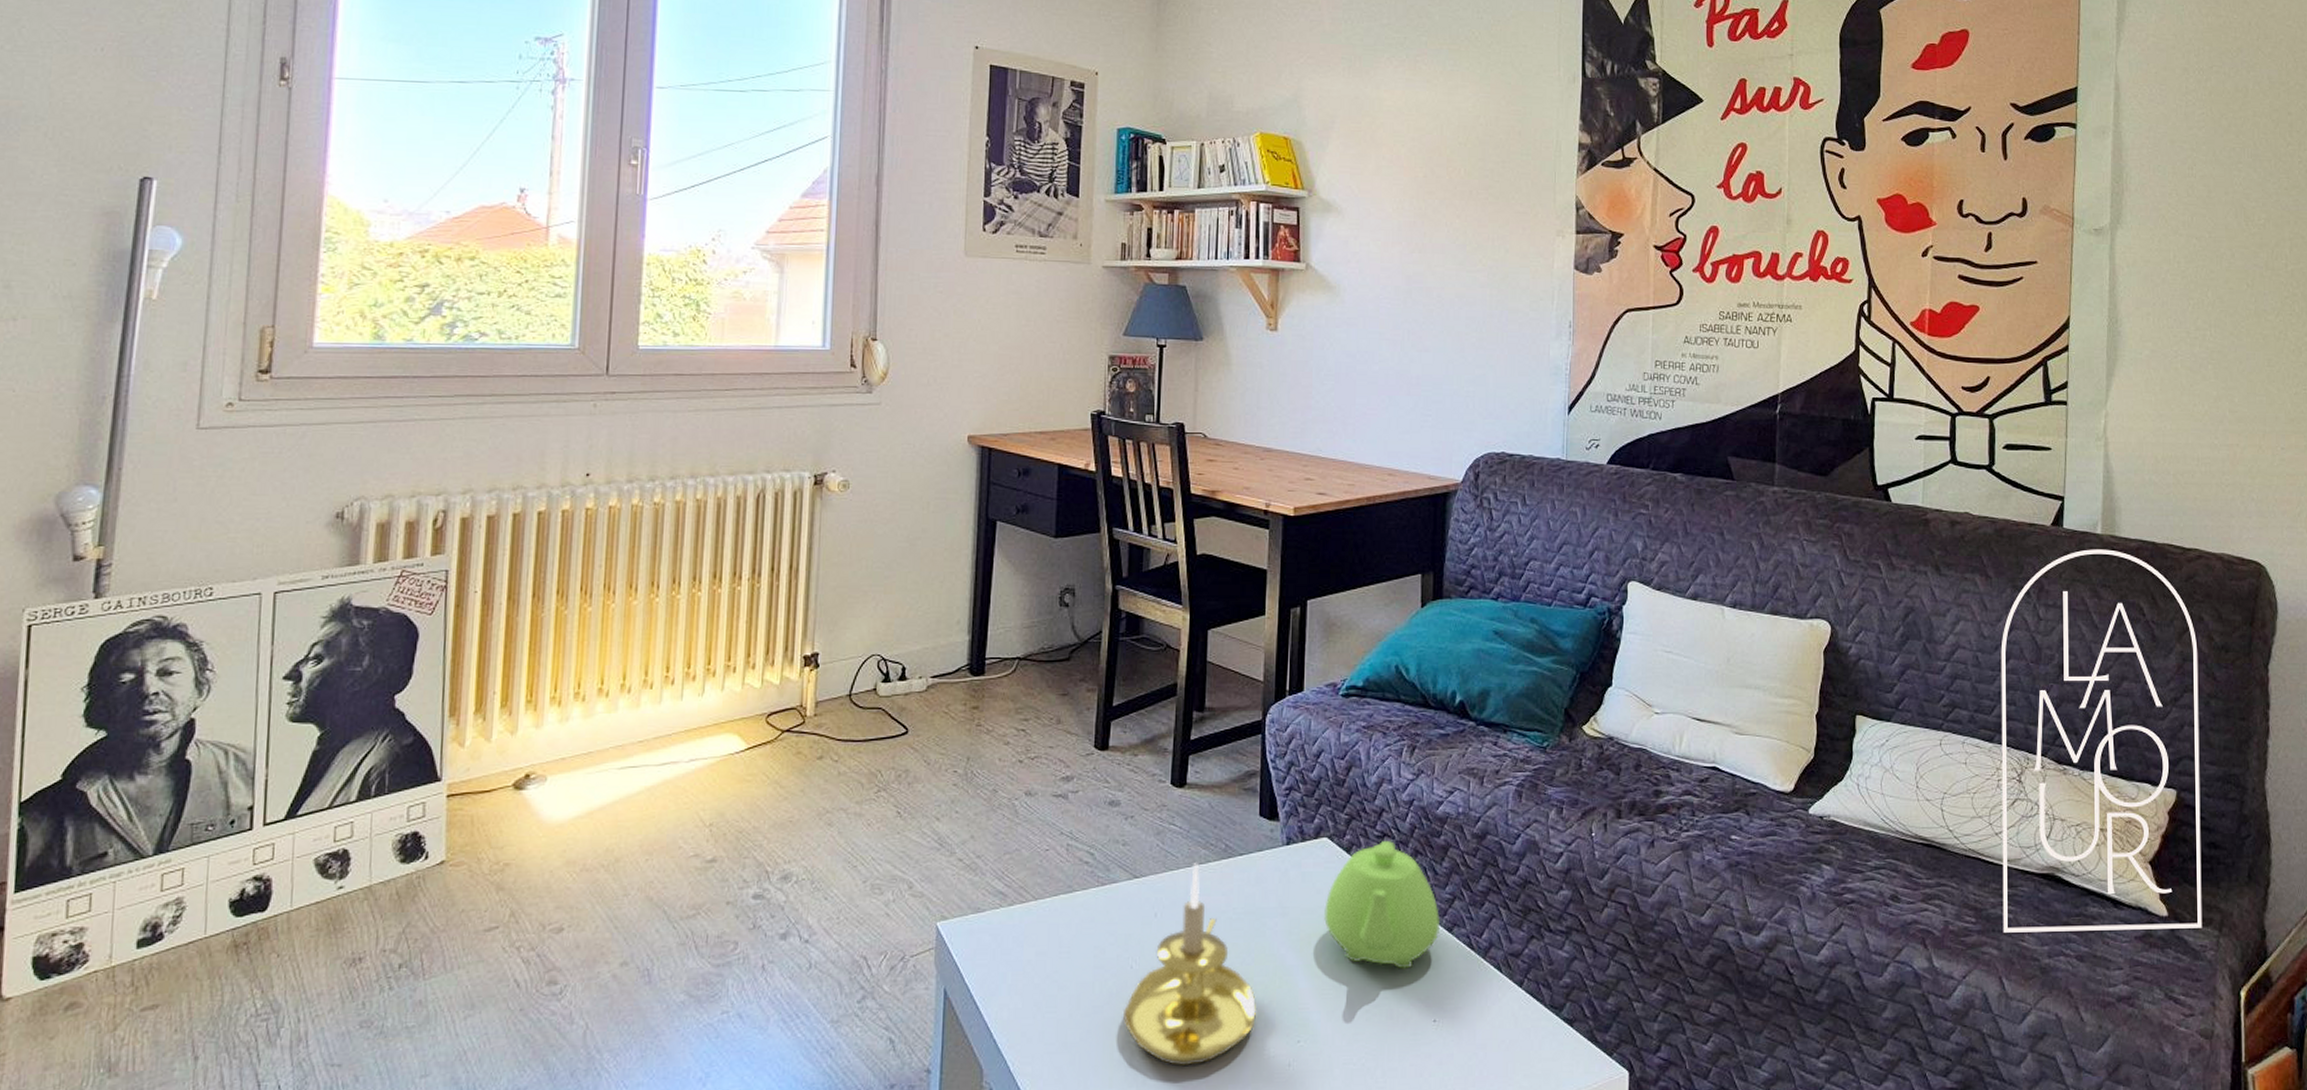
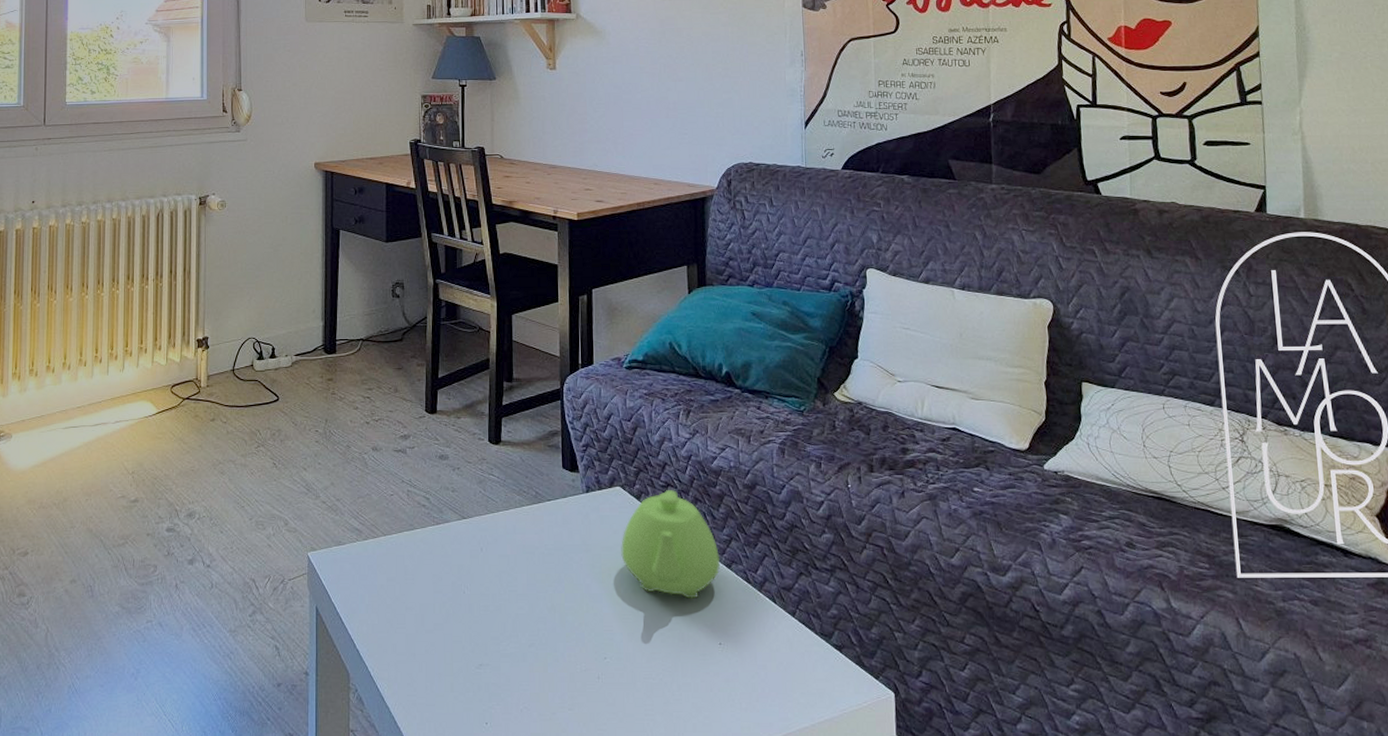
candle holder: present [1123,863,1256,1067] -> none [460,507,568,676]

